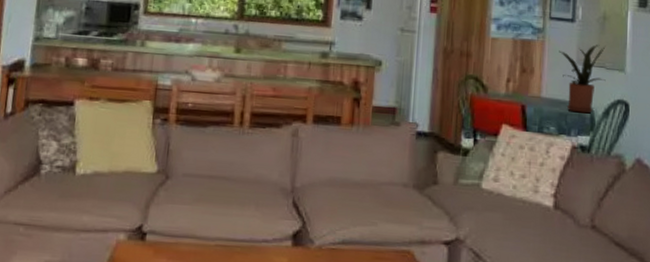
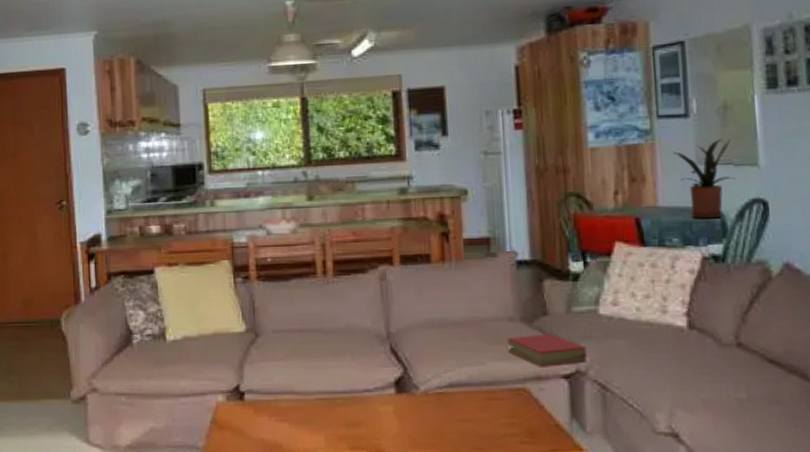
book: none [399,201,467,234] -> present [507,333,587,367]

